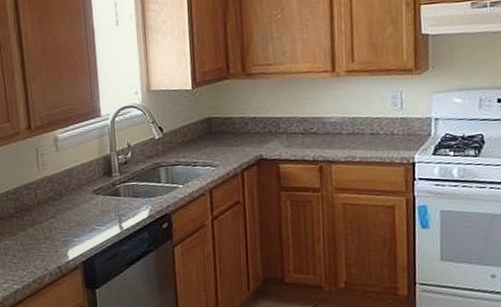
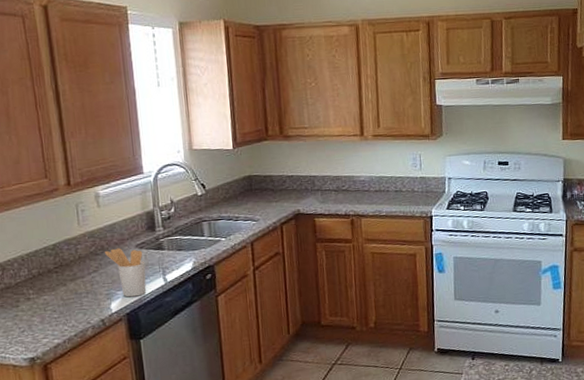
utensil holder: none [62,193,103,245] -> present [104,248,147,297]

